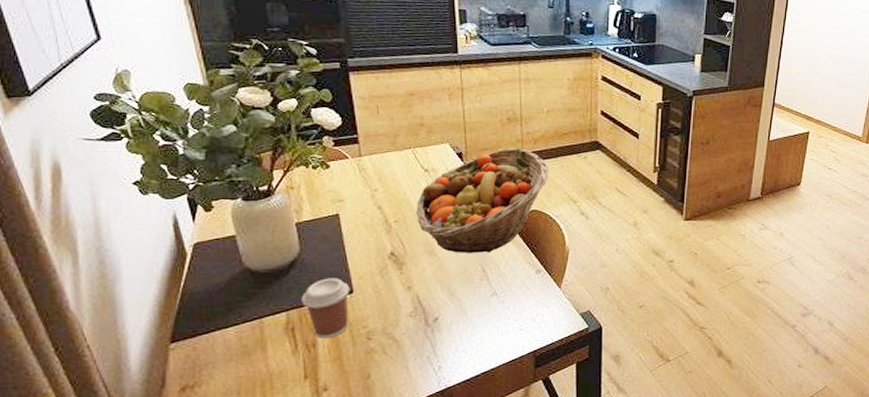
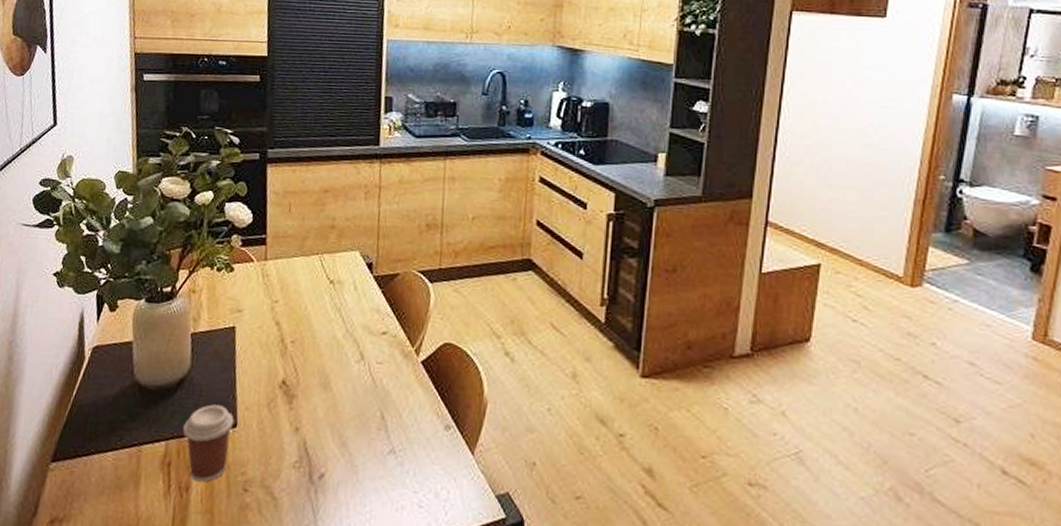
fruit basket: present [417,147,549,253] -> none [315,261,470,394]

